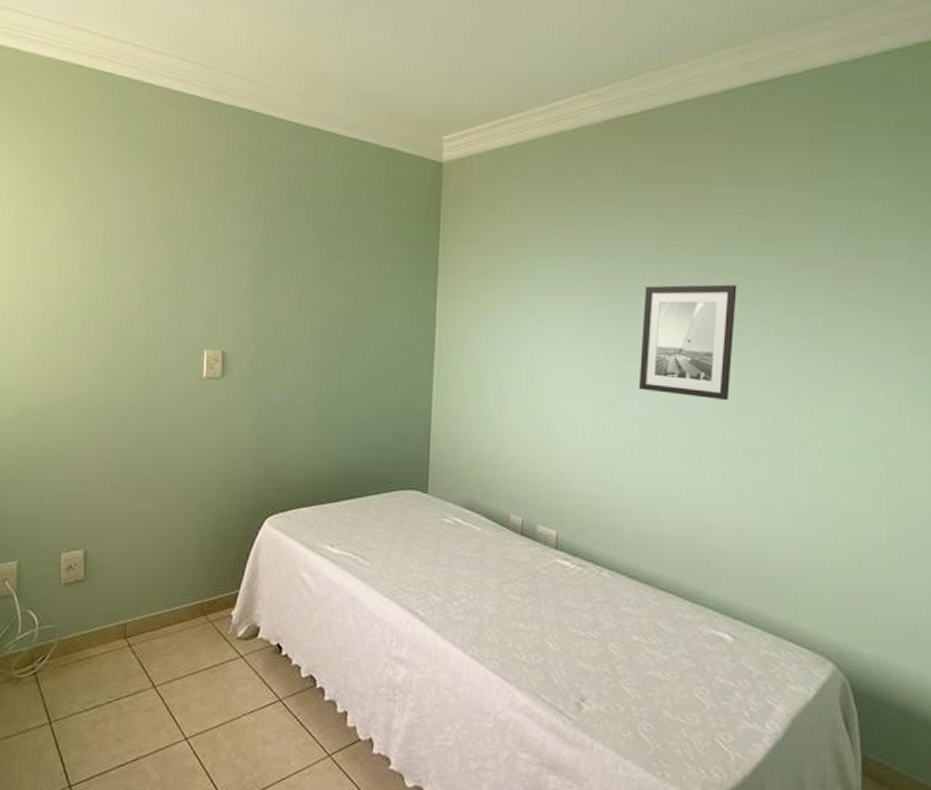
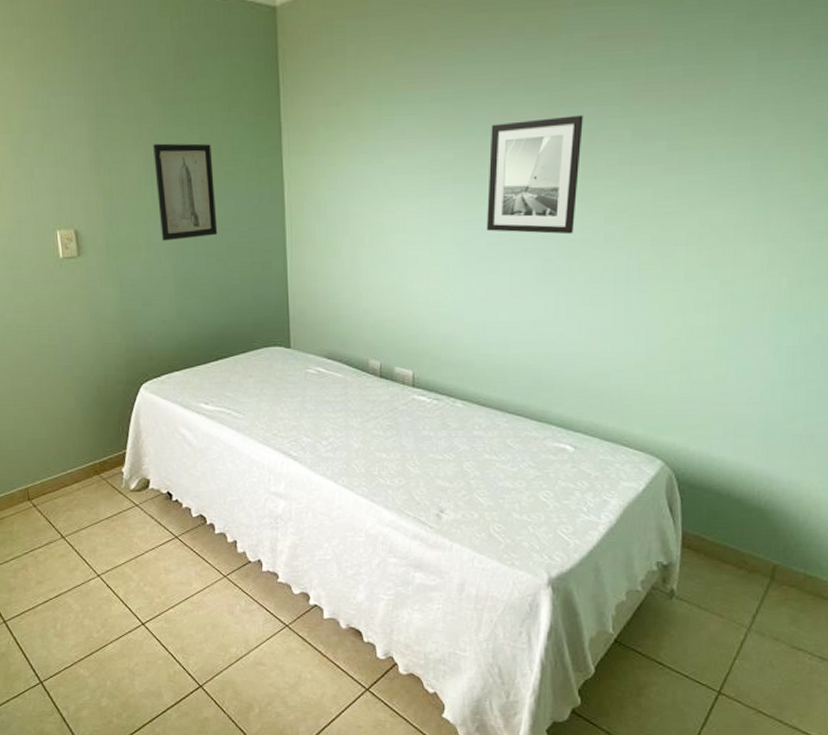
wall art: none [307,275,368,370] -> present [153,143,218,241]

